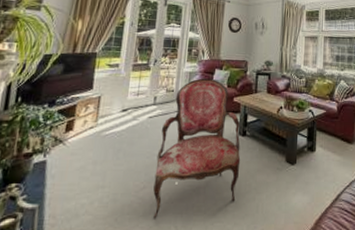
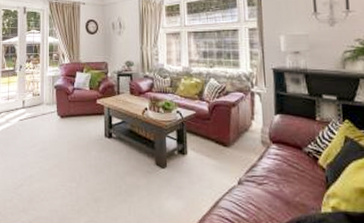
armchair: present [153,78,241,219] -> none [30,81,109,215]

